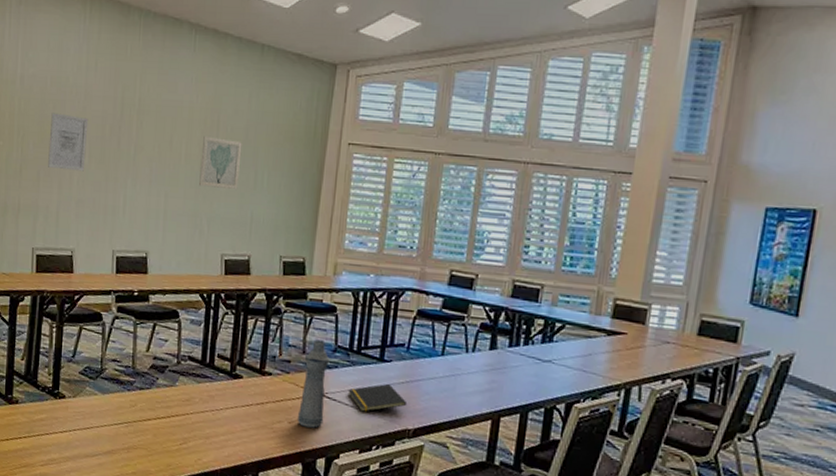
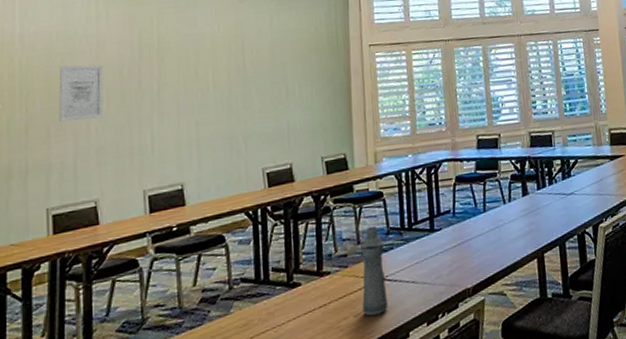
wall art: present [199,135,242,190] -> none [229,60,271,109]
notepad: present [347,384,408,412] -> none [406,251,463,285]

